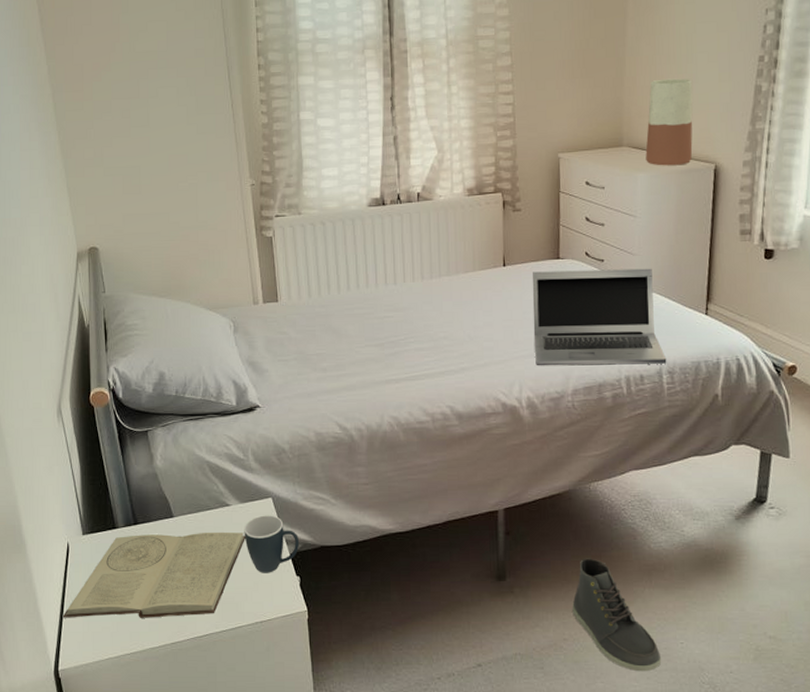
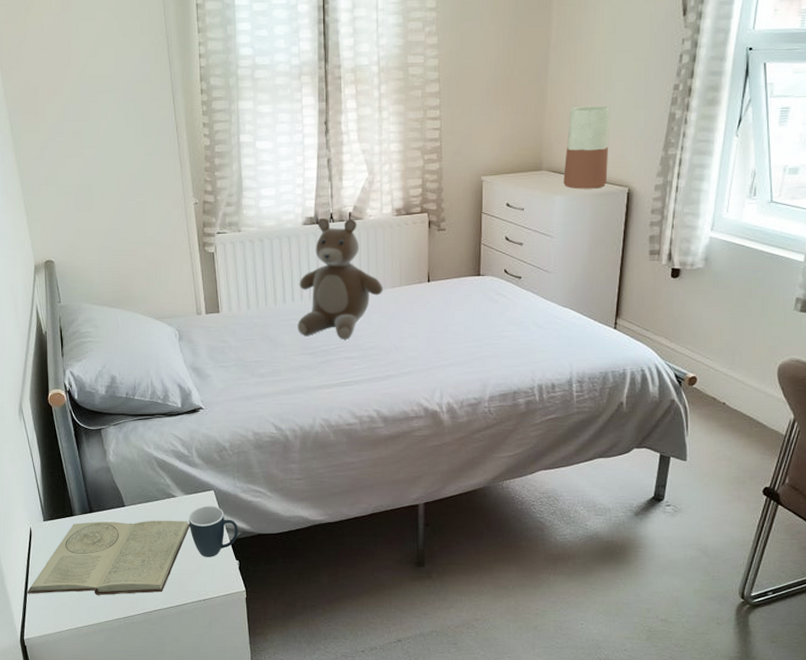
bear: none [363,198,455,330] -> present [297,217,383,340]
laptop: present [532,268,667,366] -> none [454,285,577,374]
sneaker: present [572,558,662,672] -> none [484,548,563,649]

